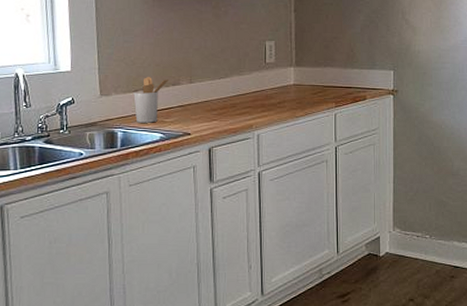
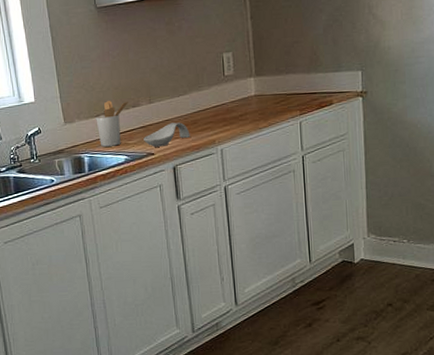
spoon rest: none [181,104,228,127] -> present [143,122,190,147]

